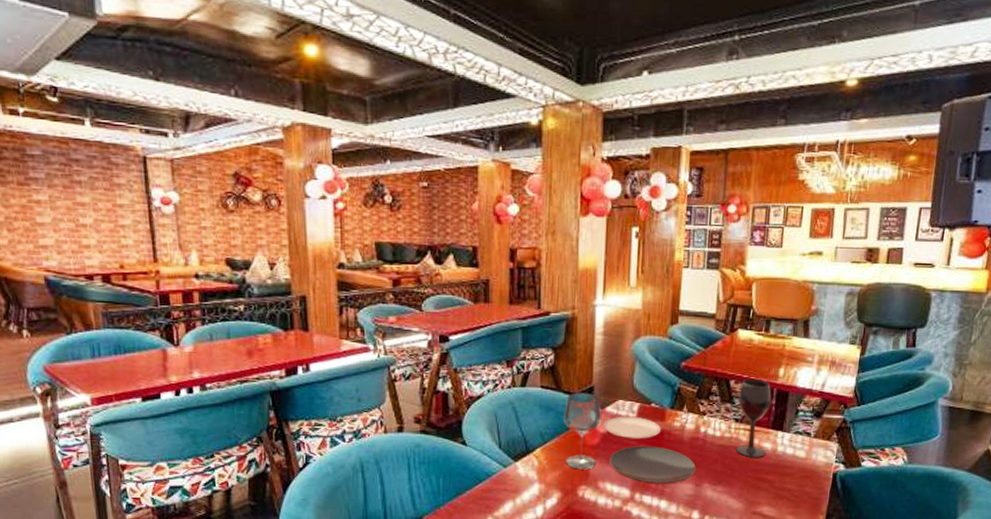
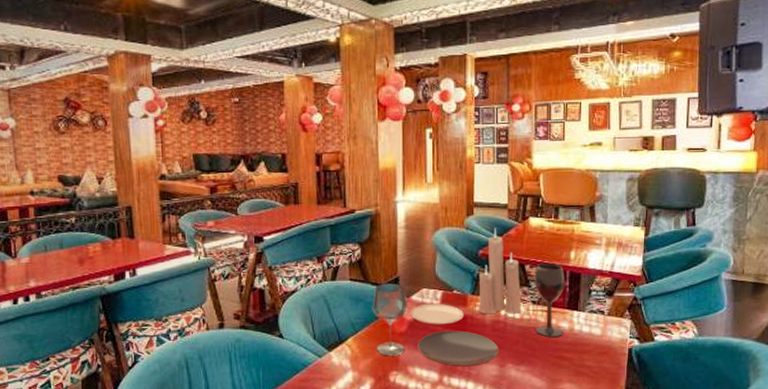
candle: none [676,339,724,431] -> present [477,228,522,314]

